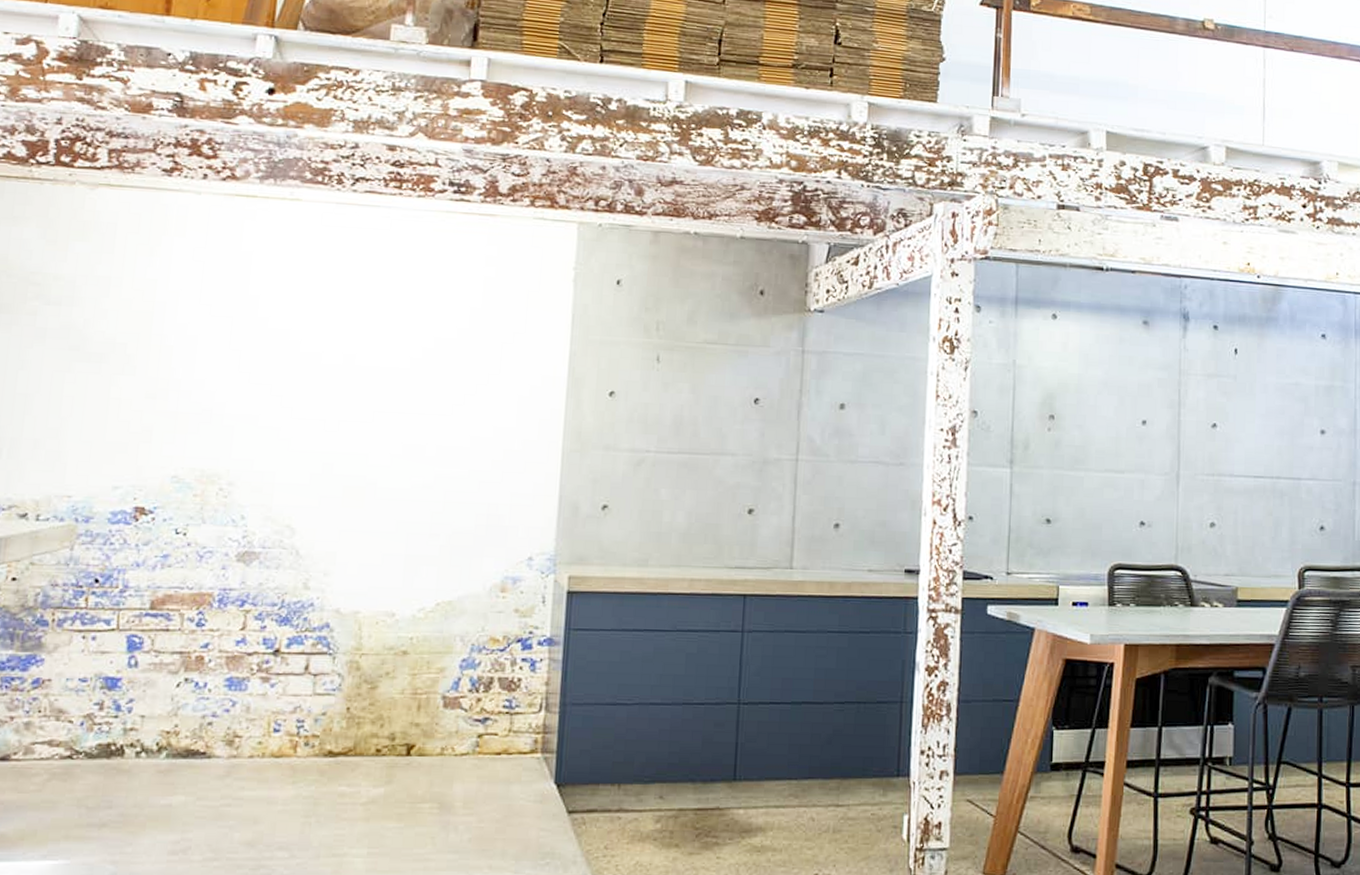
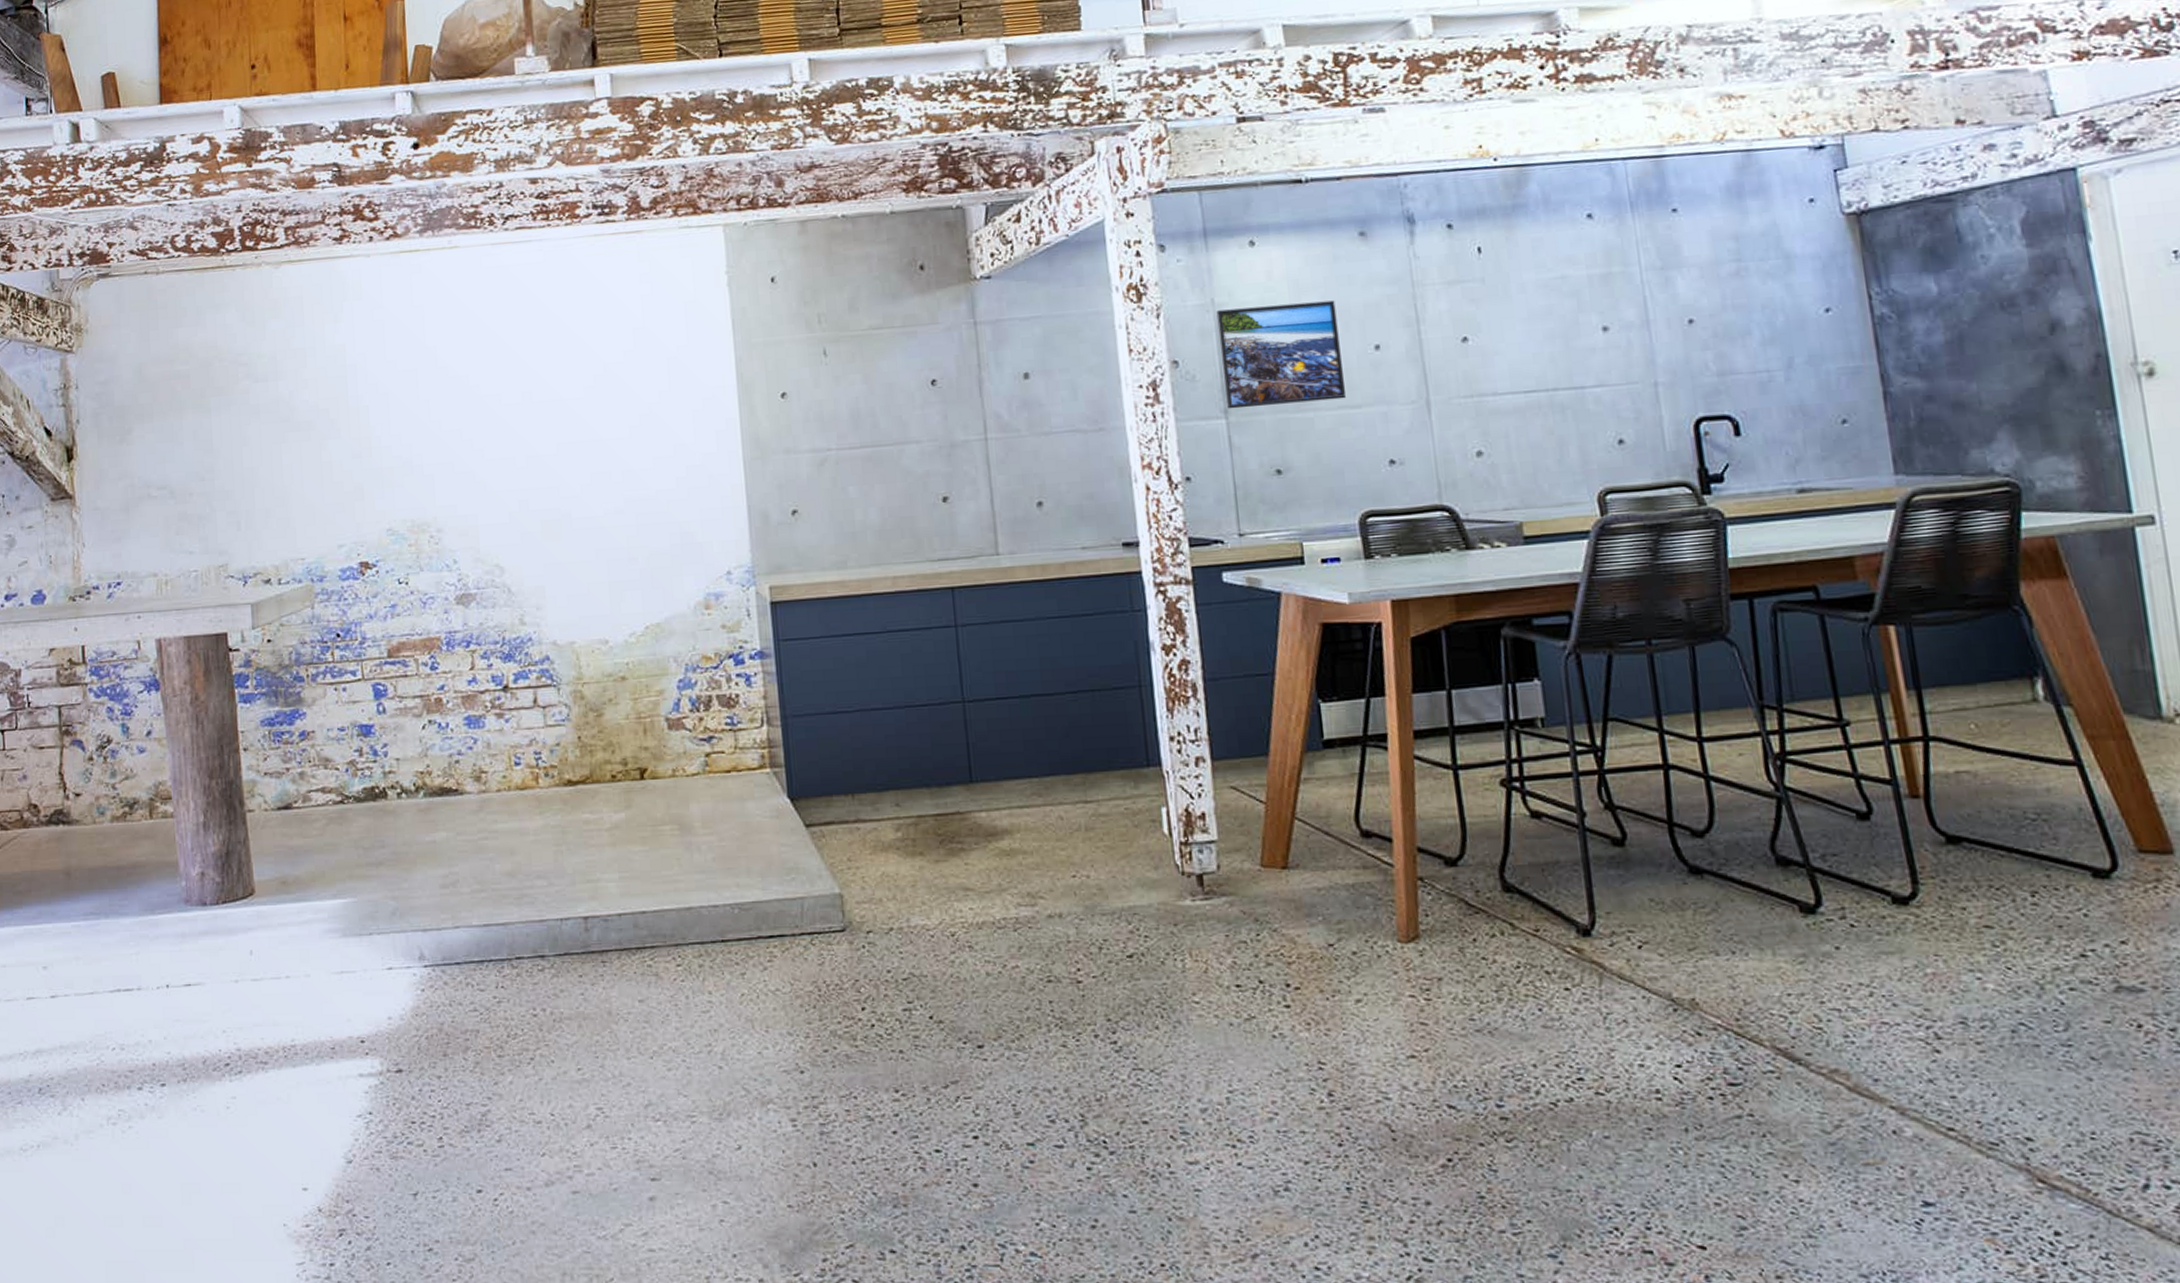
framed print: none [1012,371,1115,464] -> present [1216,300,1347,409]

